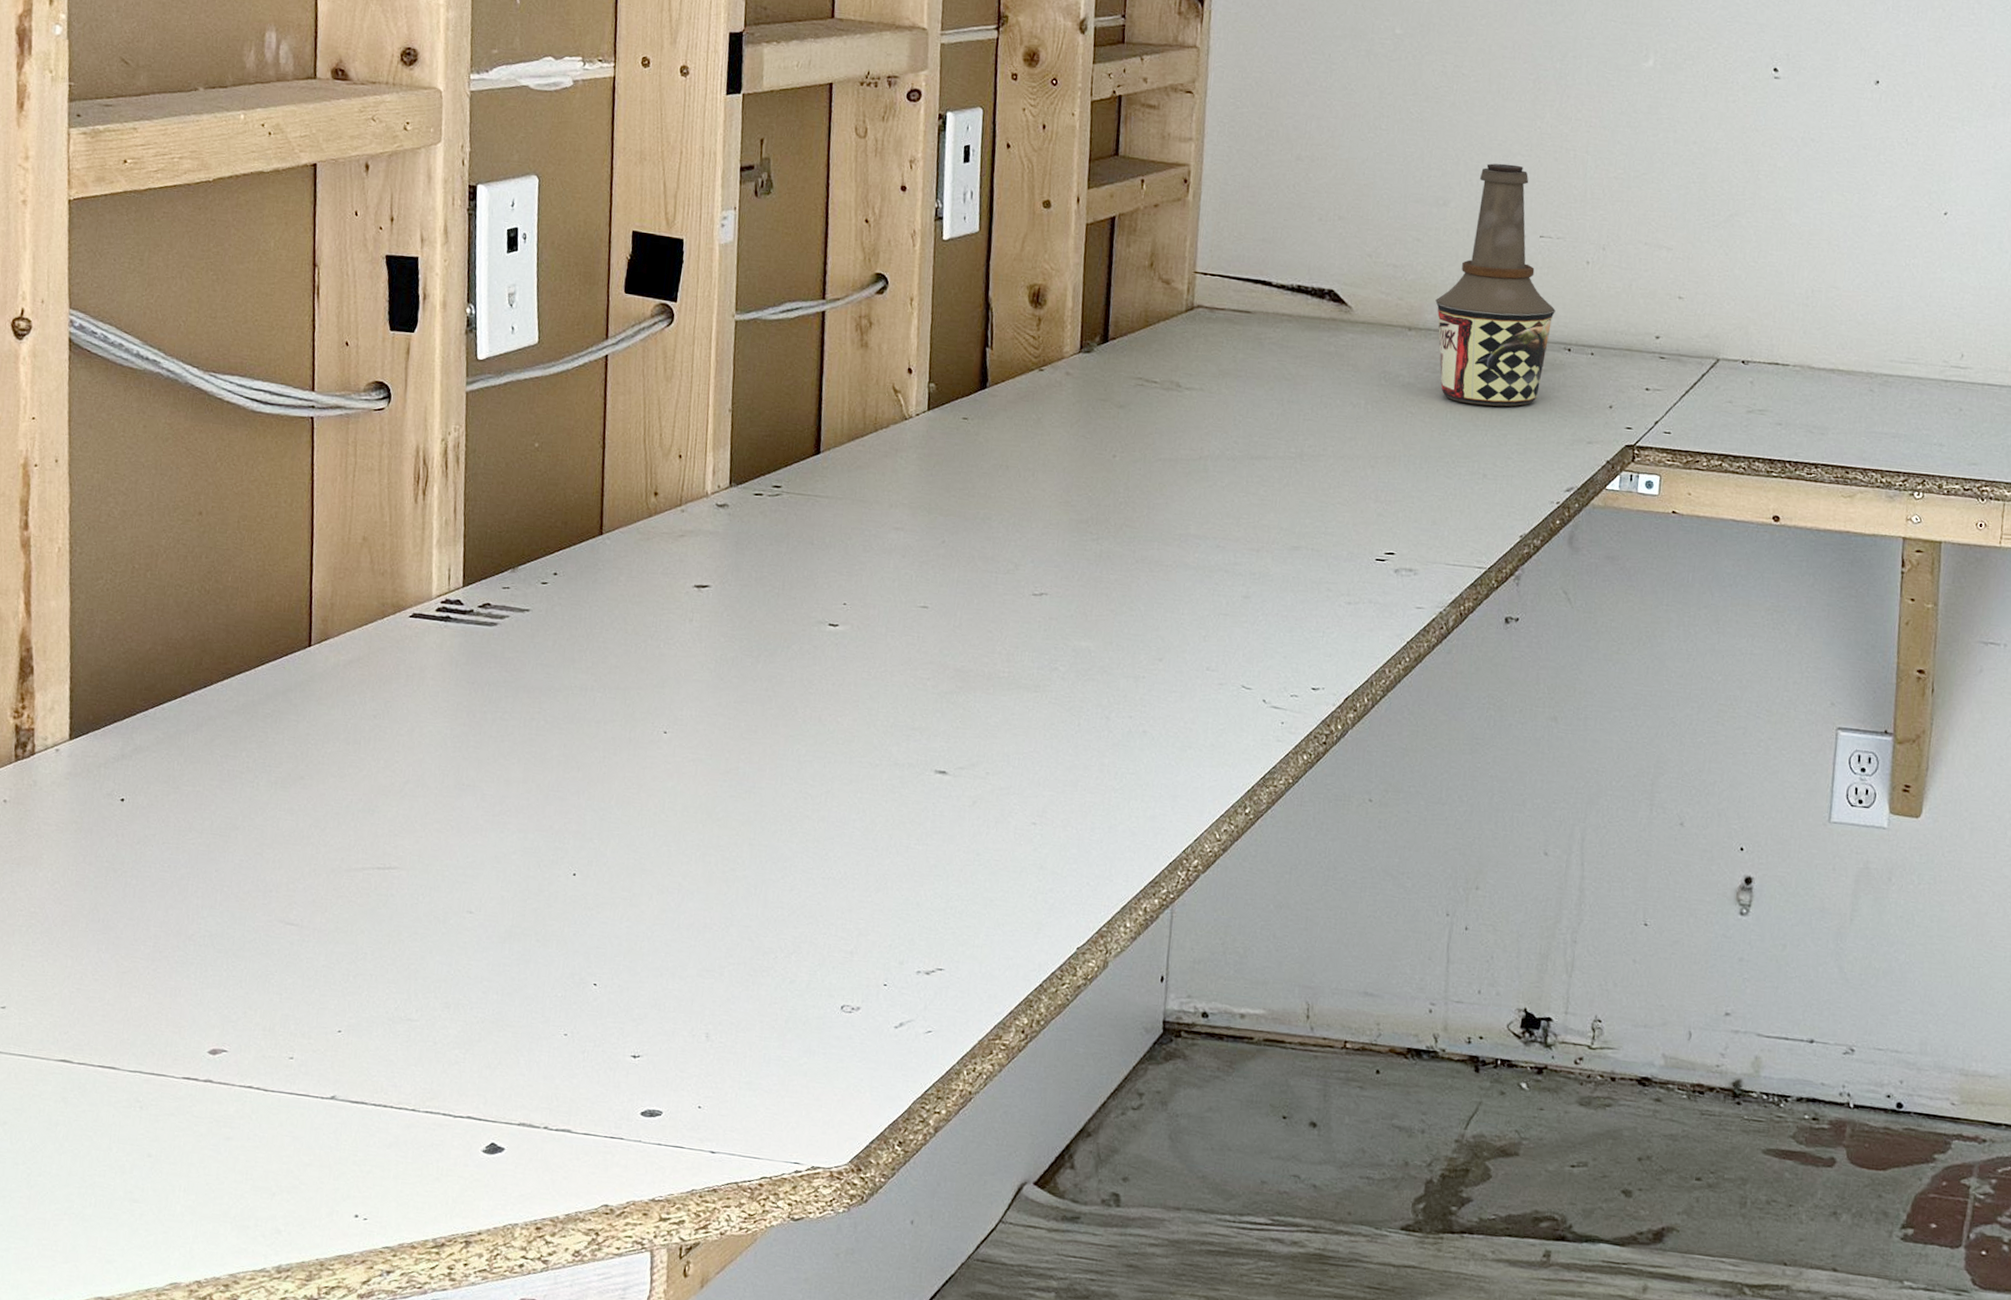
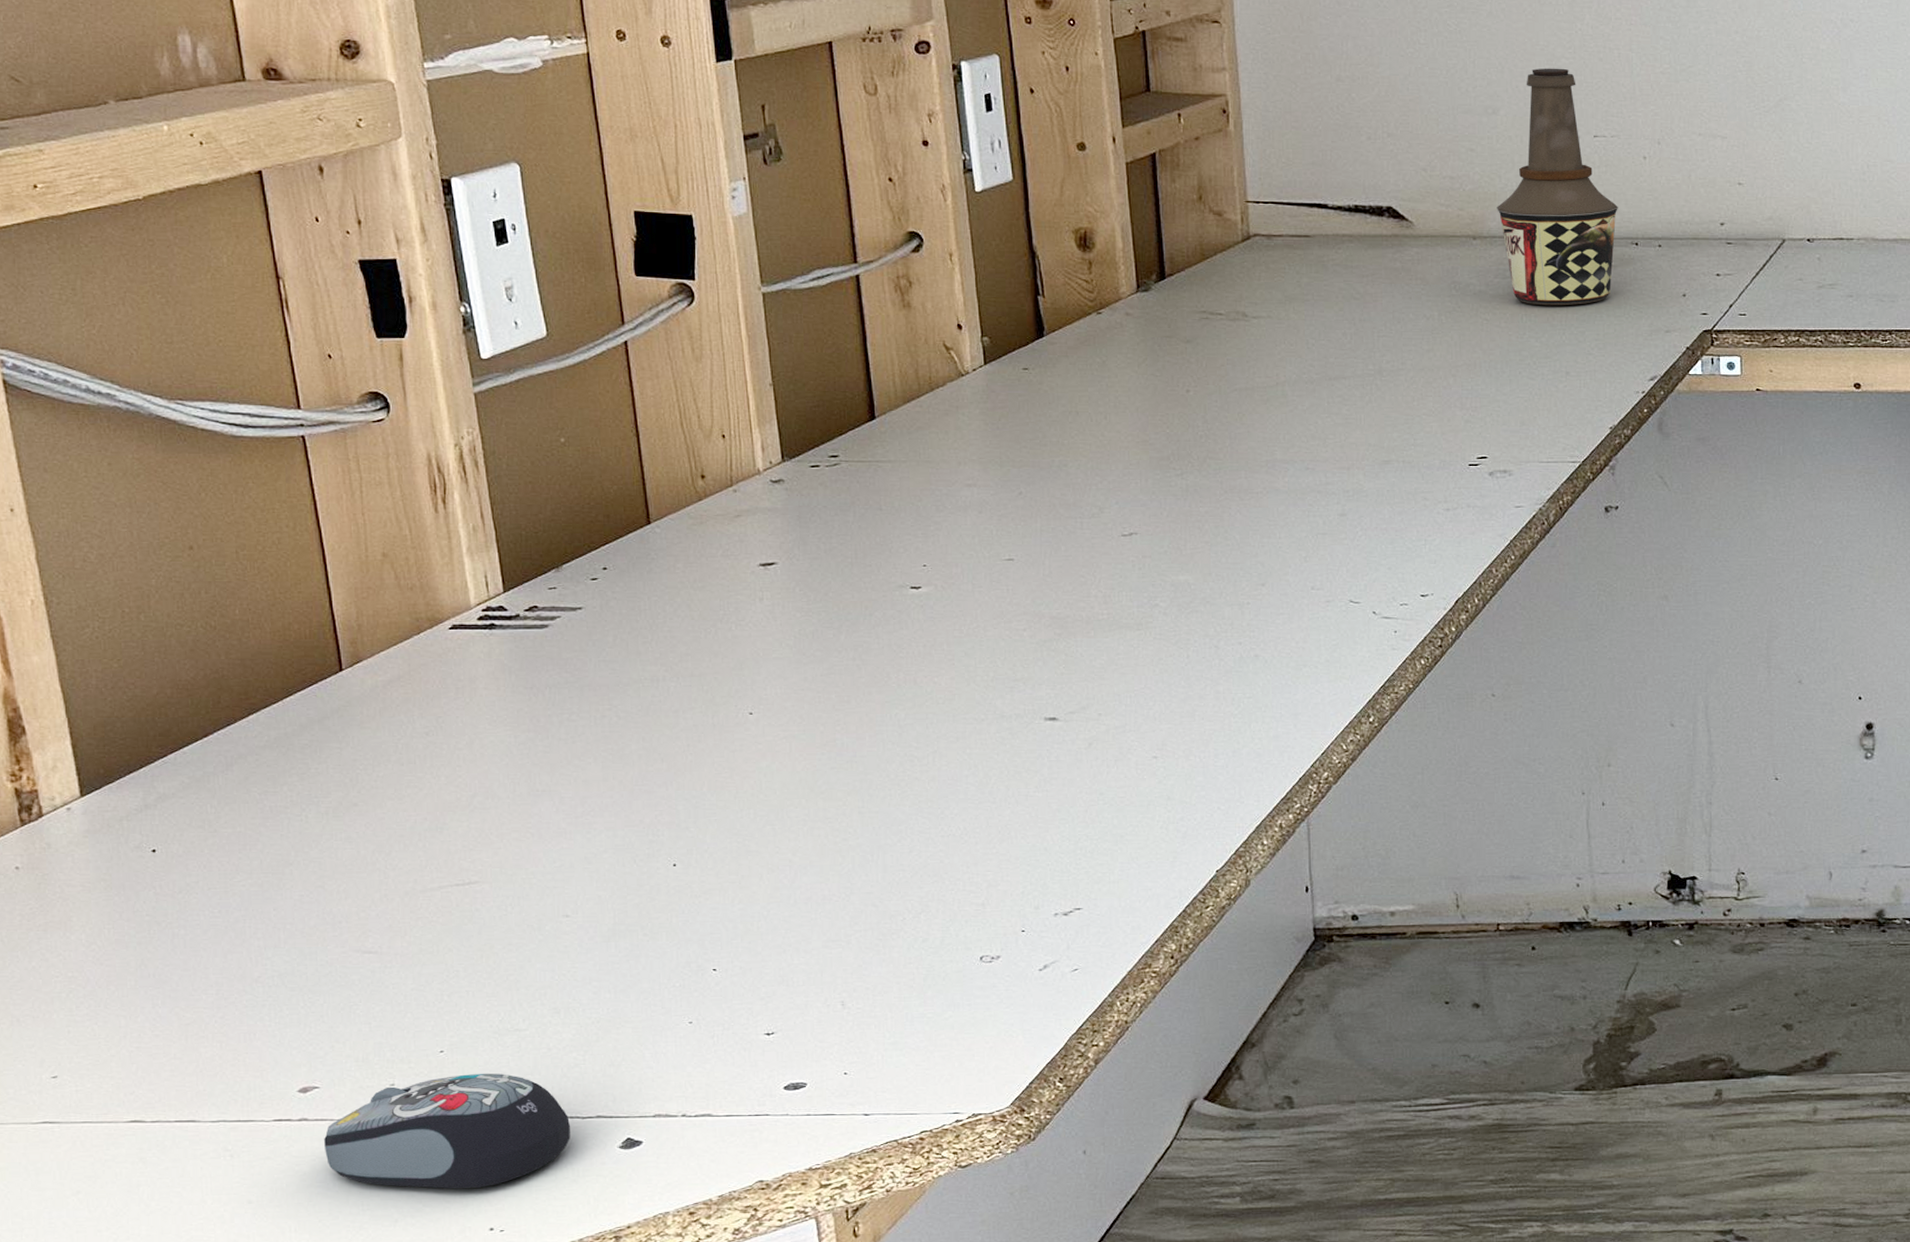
computer mouse: none [222,1057,442,1173] -> present [324,1073,570,1189]

